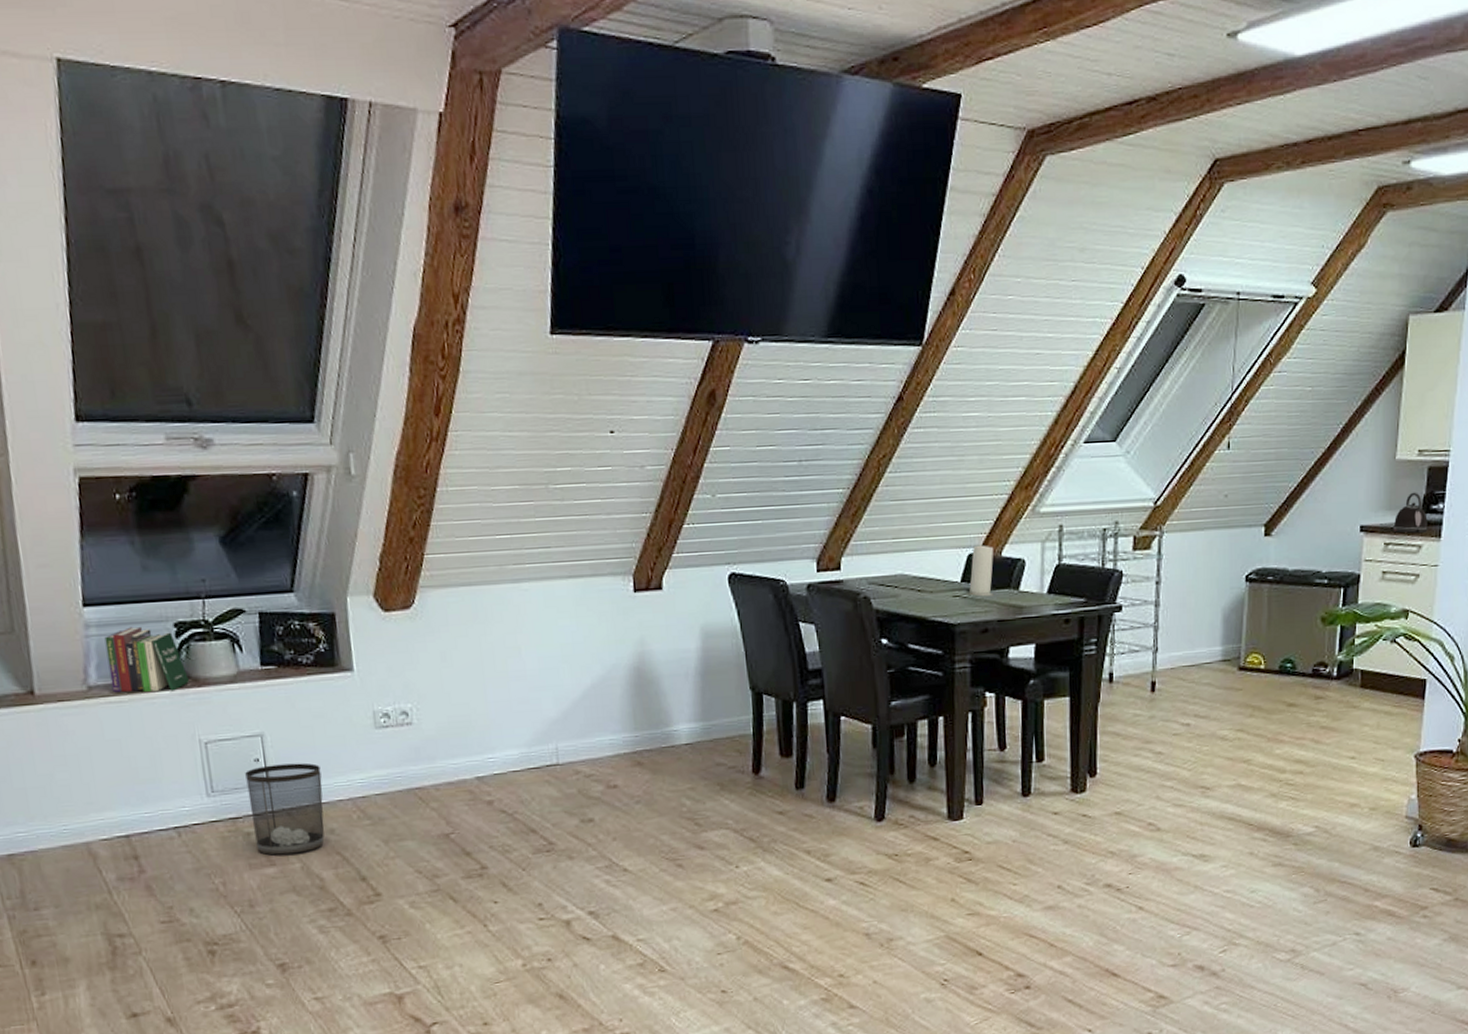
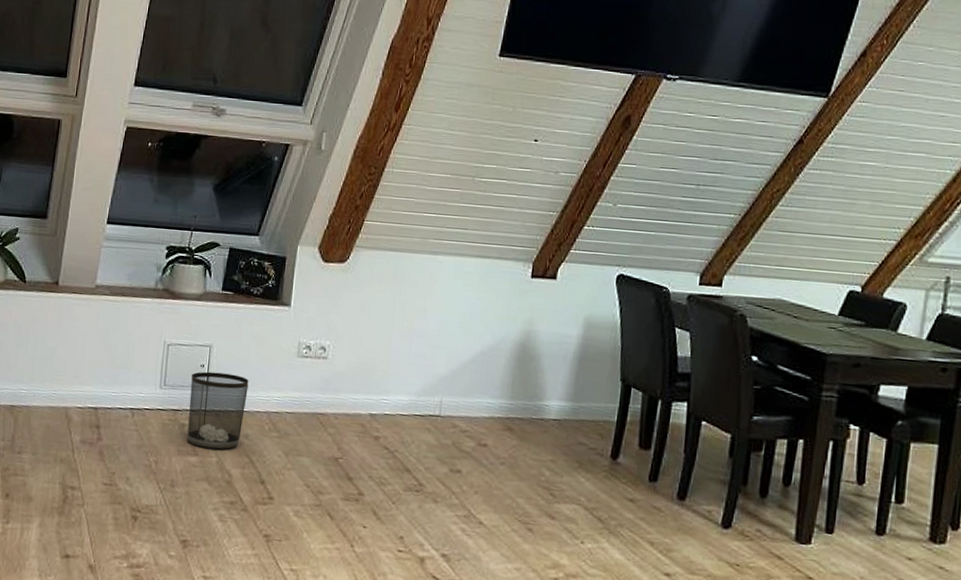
books: present [104,626,190,693] -> none [112,244,168,300]
candle: present [965,545,994,597] -> none [841,283,876,334]

